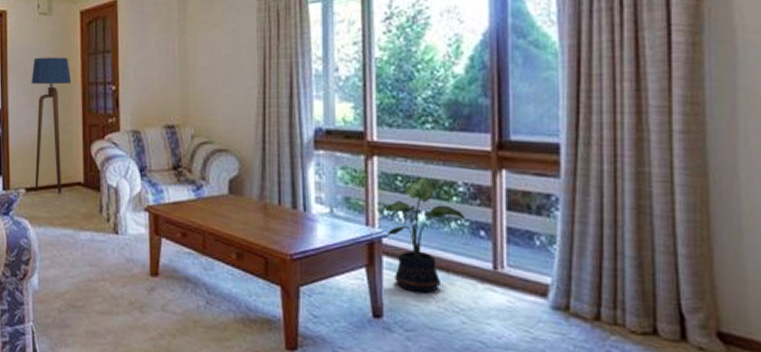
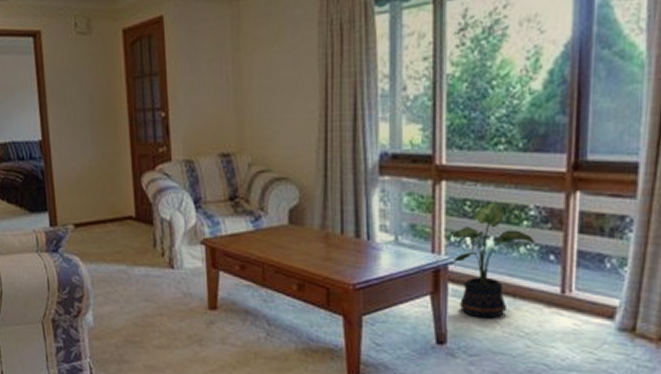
floor lamp: present [31,57,72,194] -> none [72,81,117,229]

